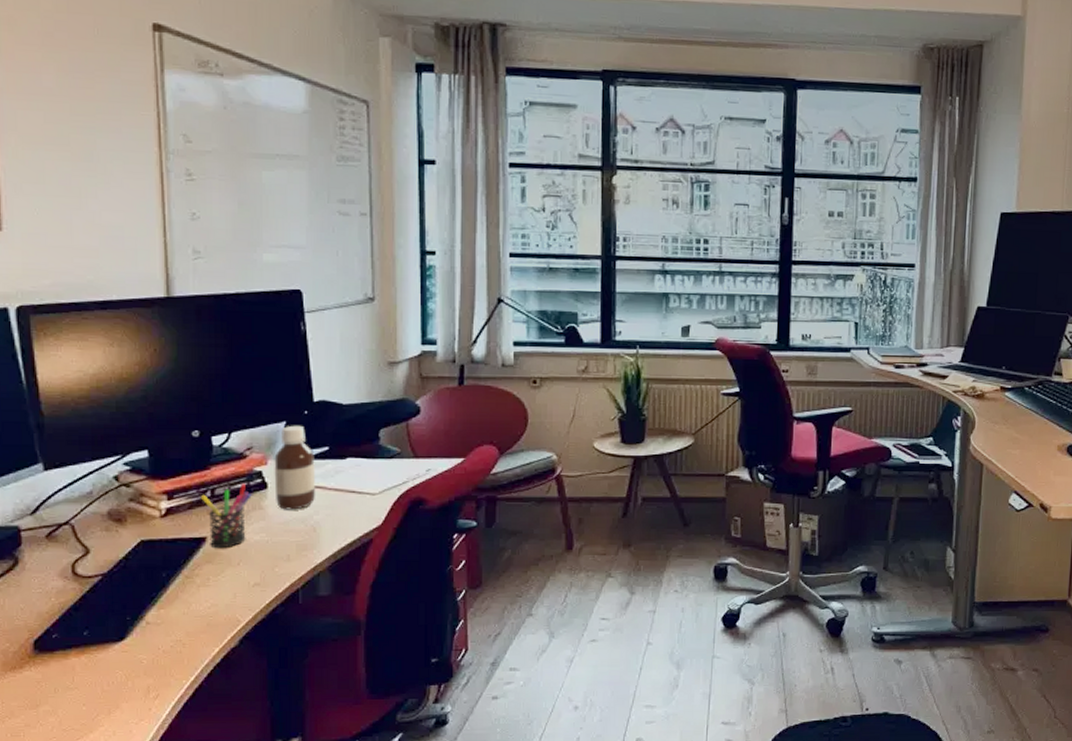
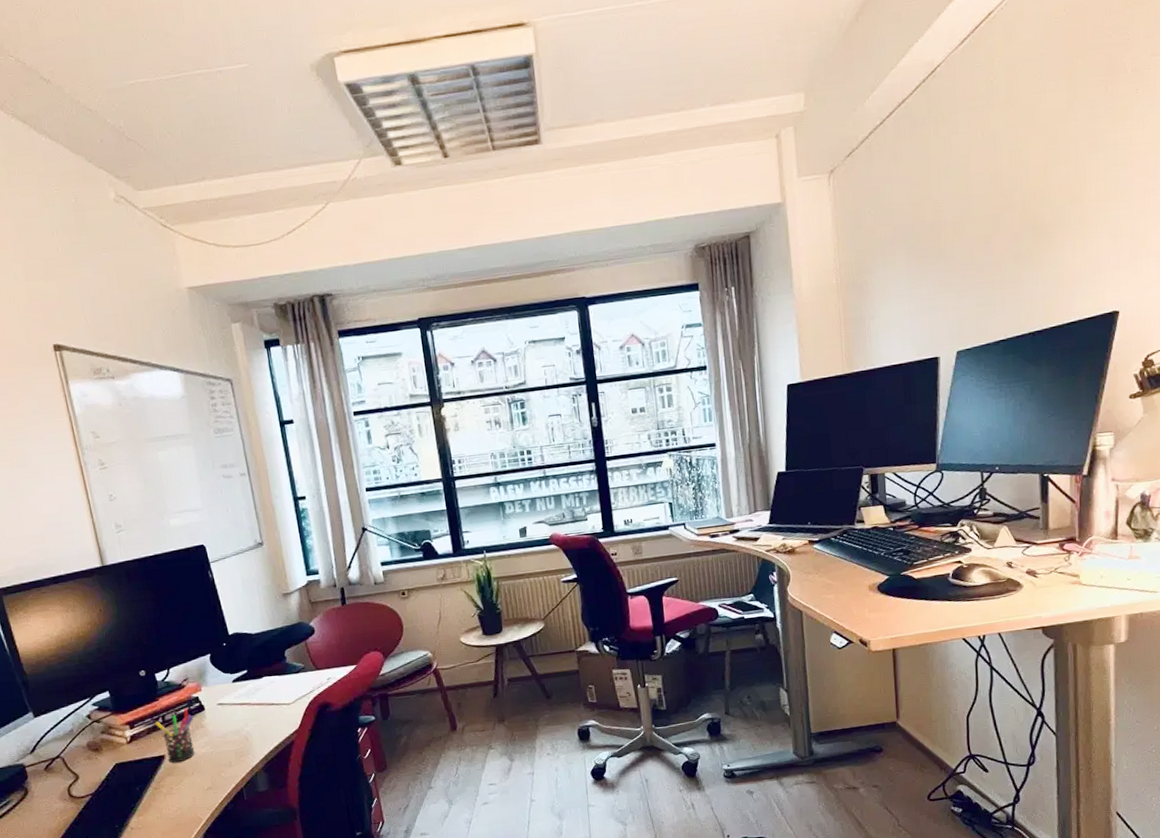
bottle: present [274,425,315,510] -> none [206,655,243,726]

